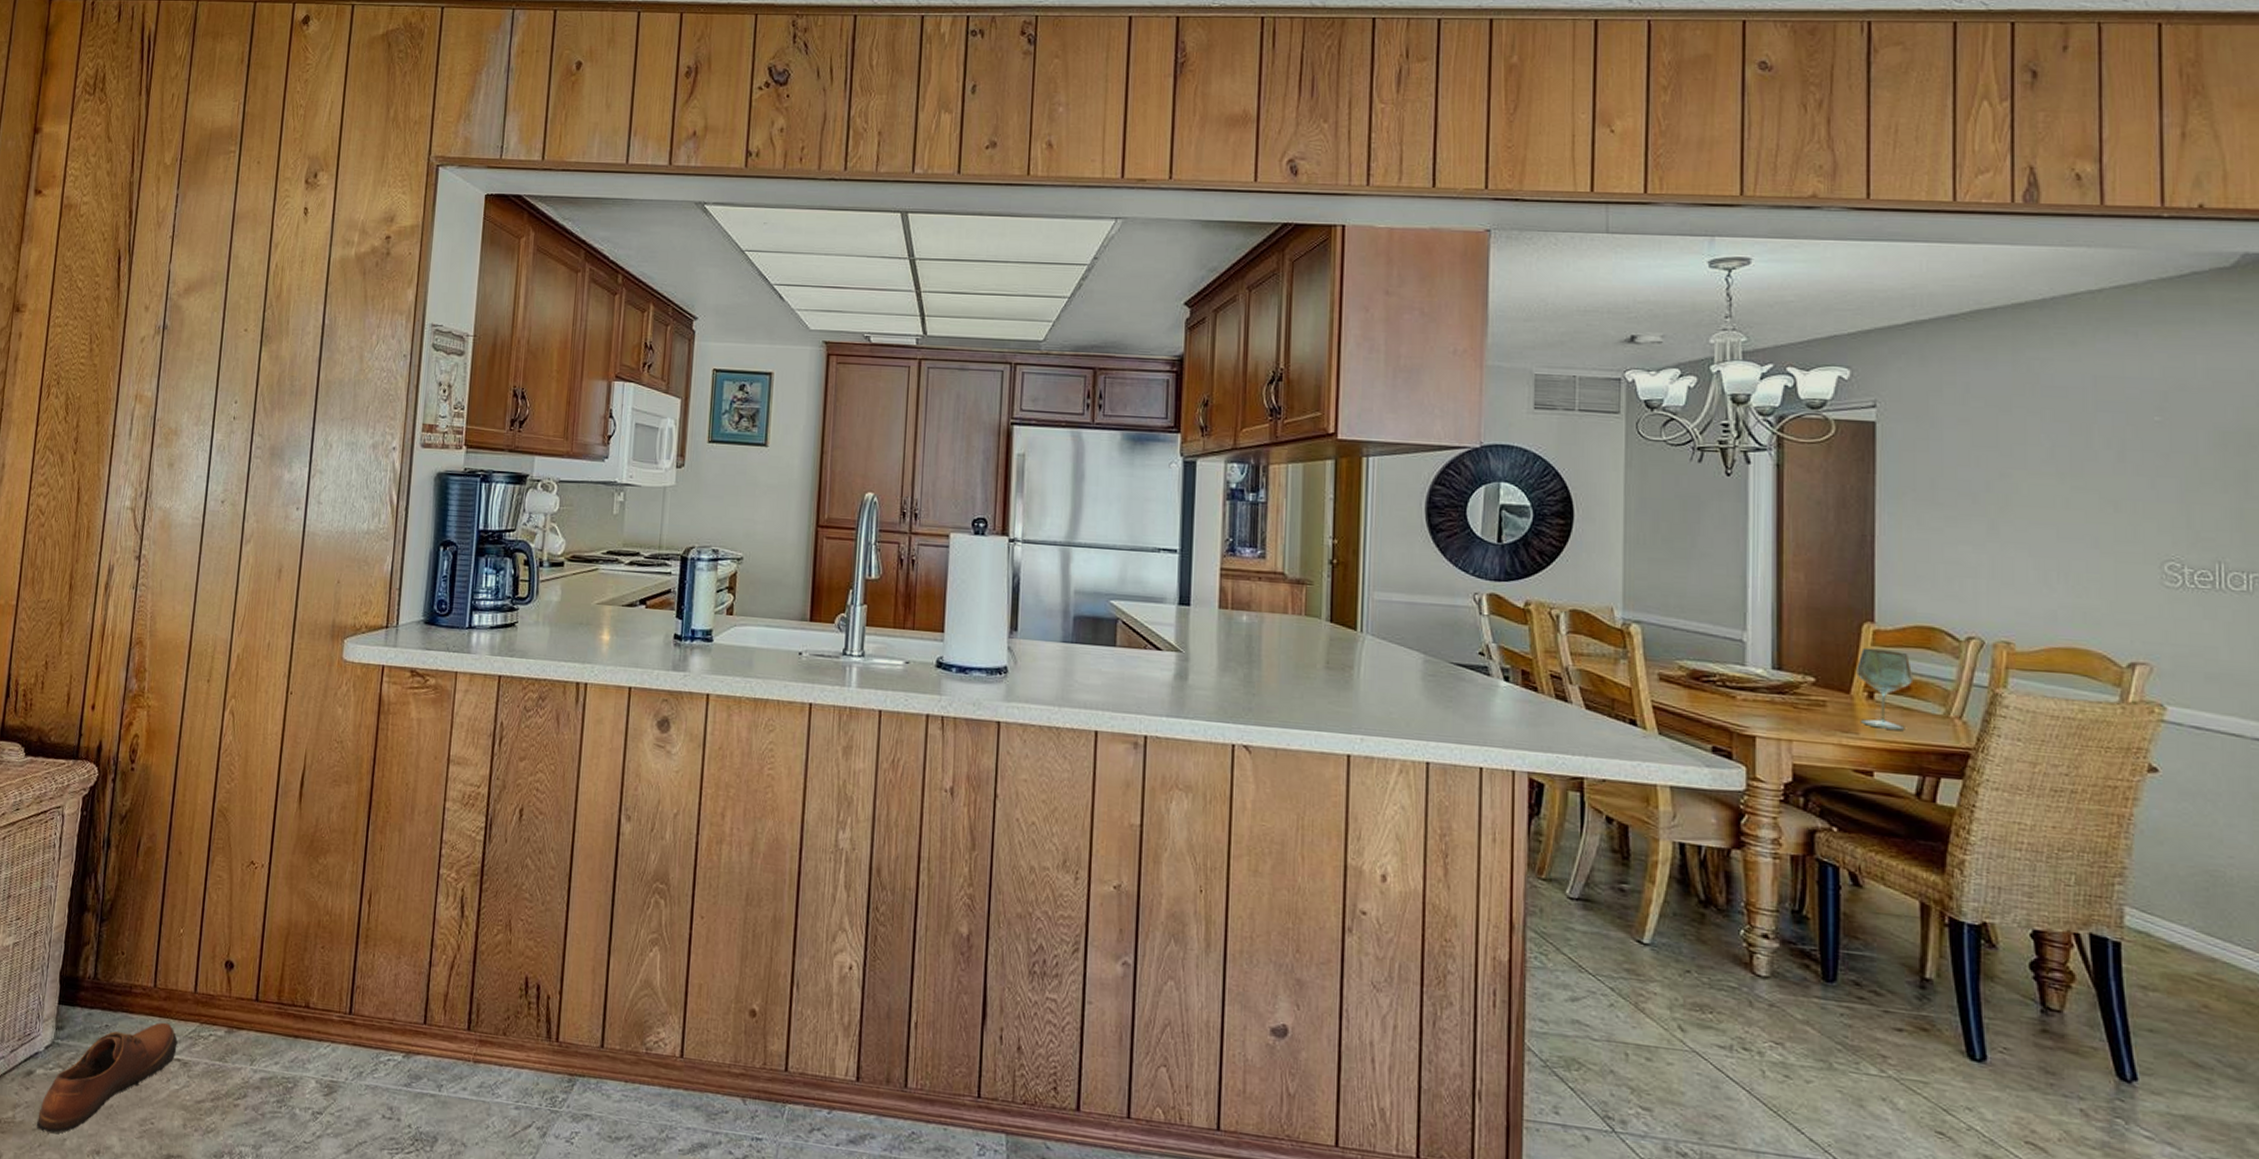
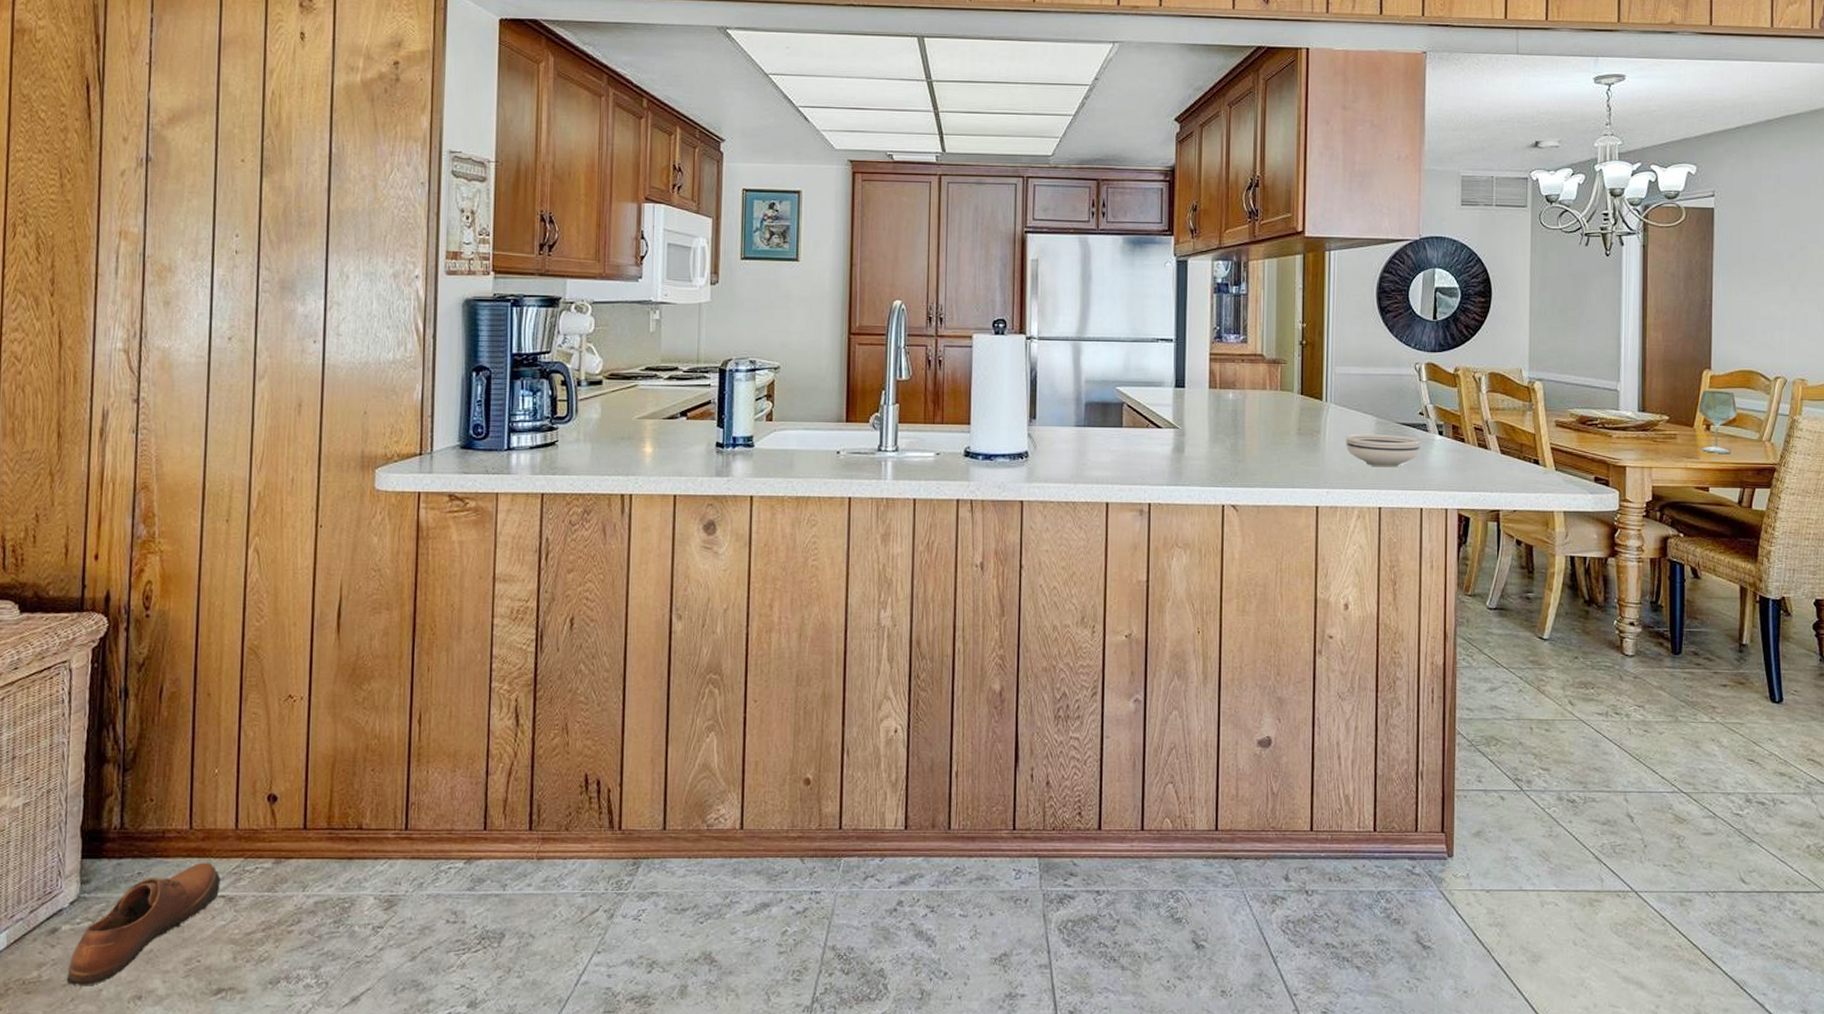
bowl: none [1384,672,1481,716] -> present [1345,433,1421,468]

